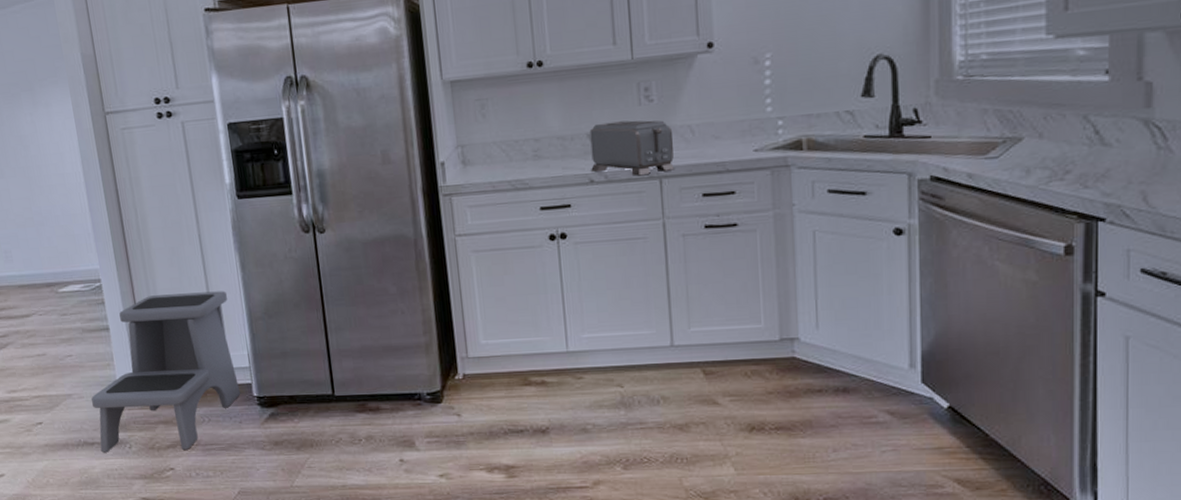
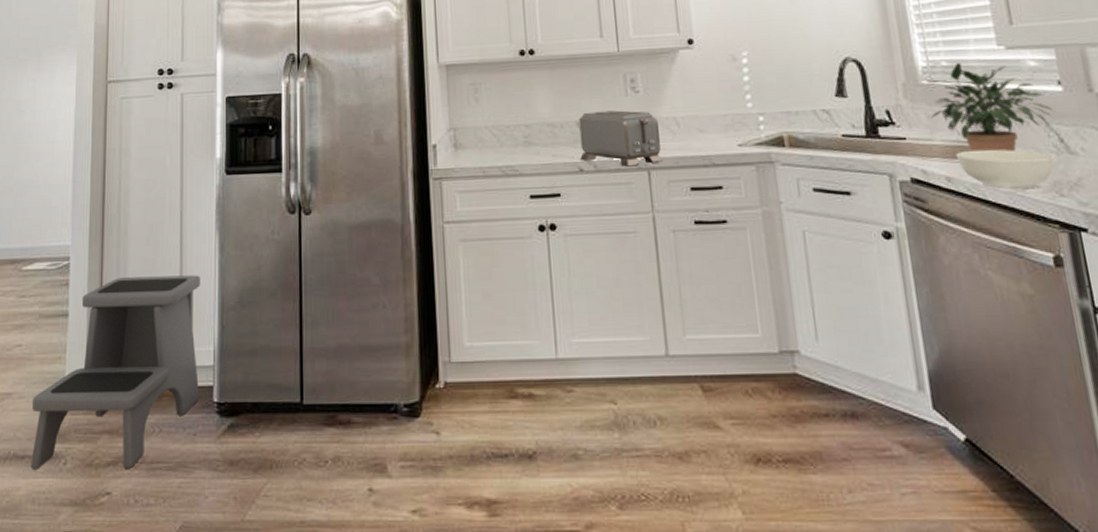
potted plant: none [961,55,1097,147] -> present [931,63,1056,152]
bowl: none [981,143,1087,184] -> present [956,149,1055,190]

